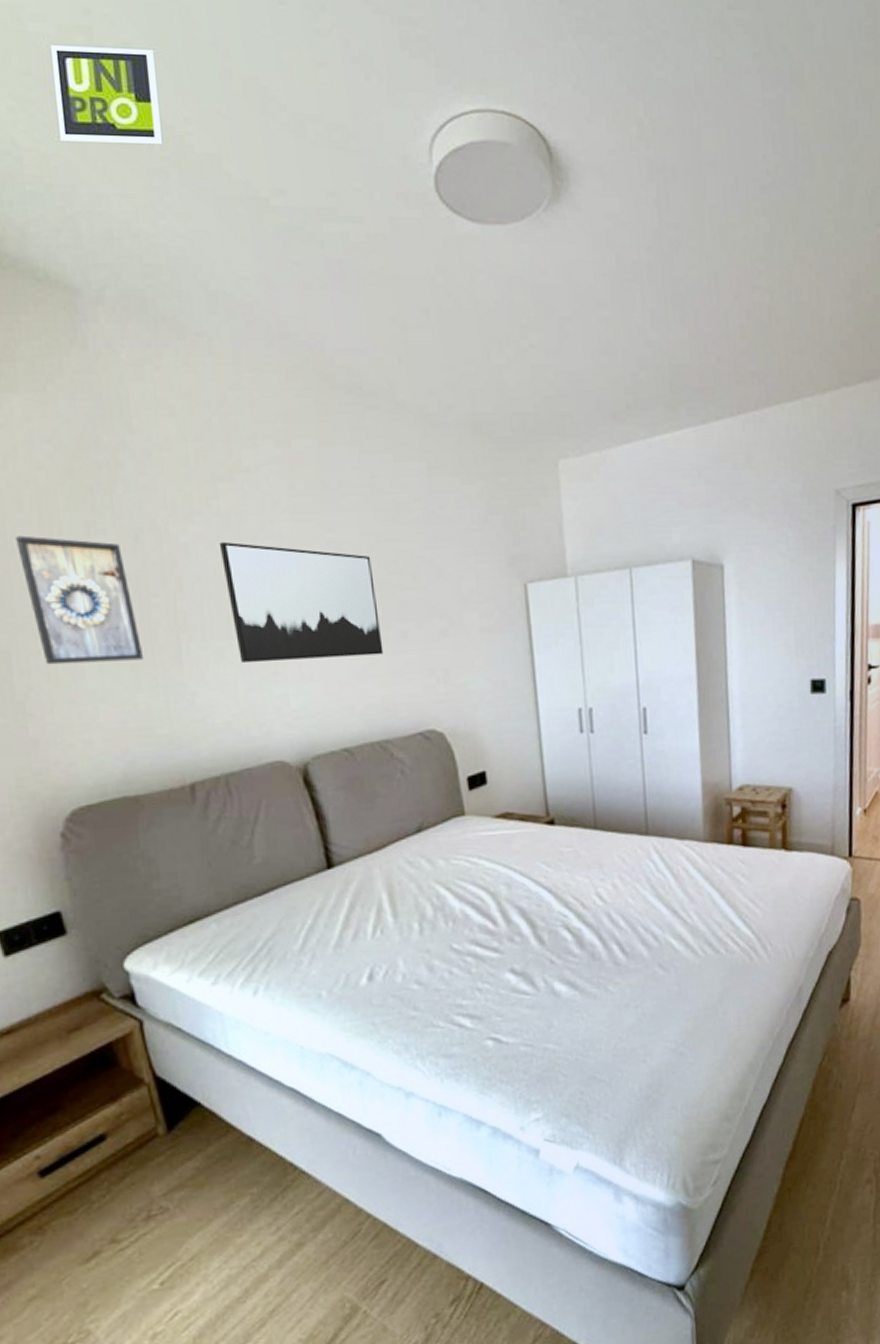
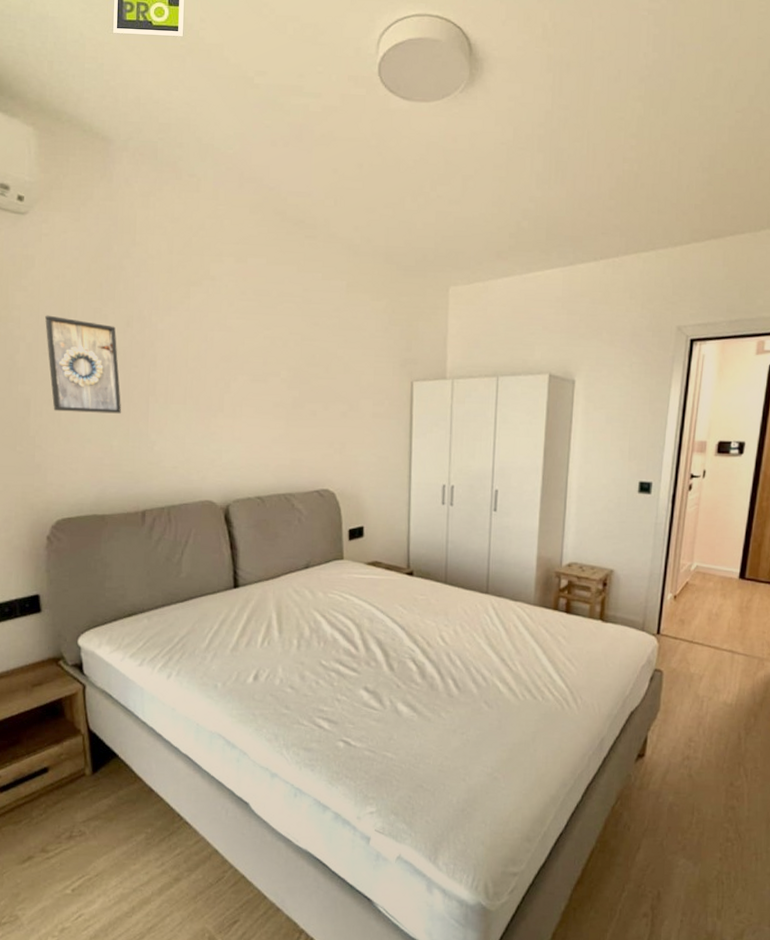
wall art: present [219,541,384,662] -> none [185,330,297,427]

